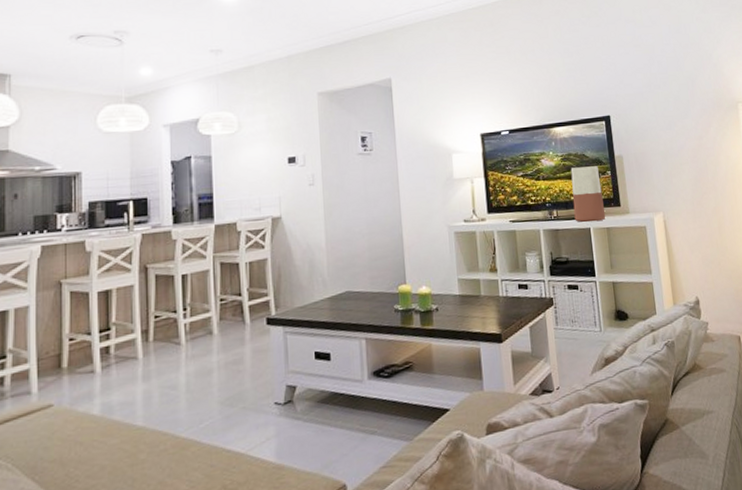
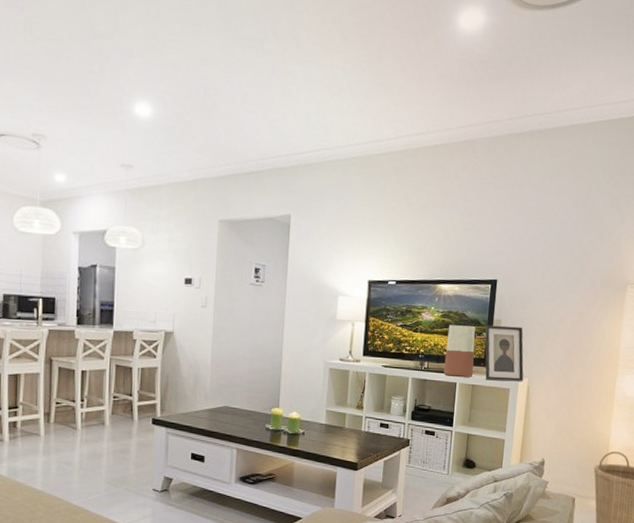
picture frame: none [607,160,659,221] -> present [485,325,524,382]

